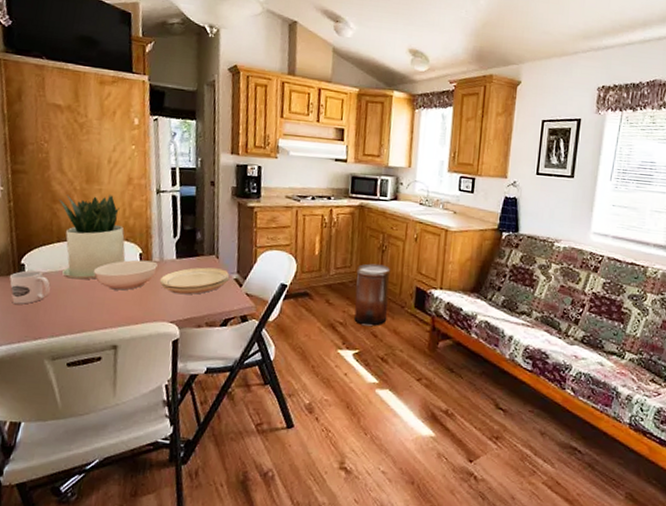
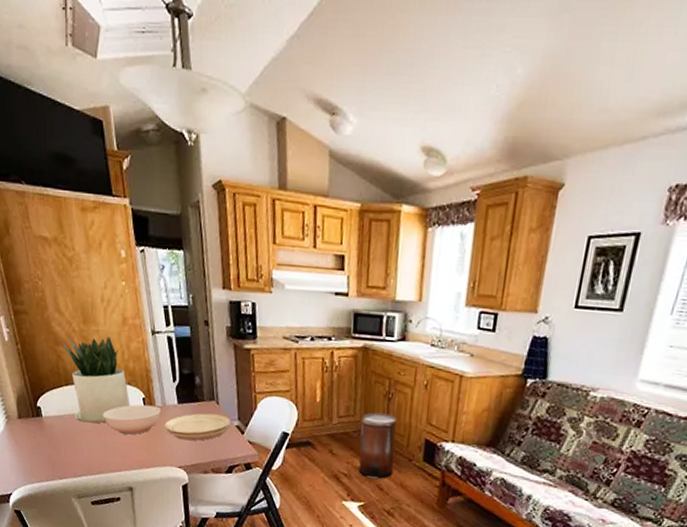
mug: present [9,270,51,304] -> none [29,412,67,446]

